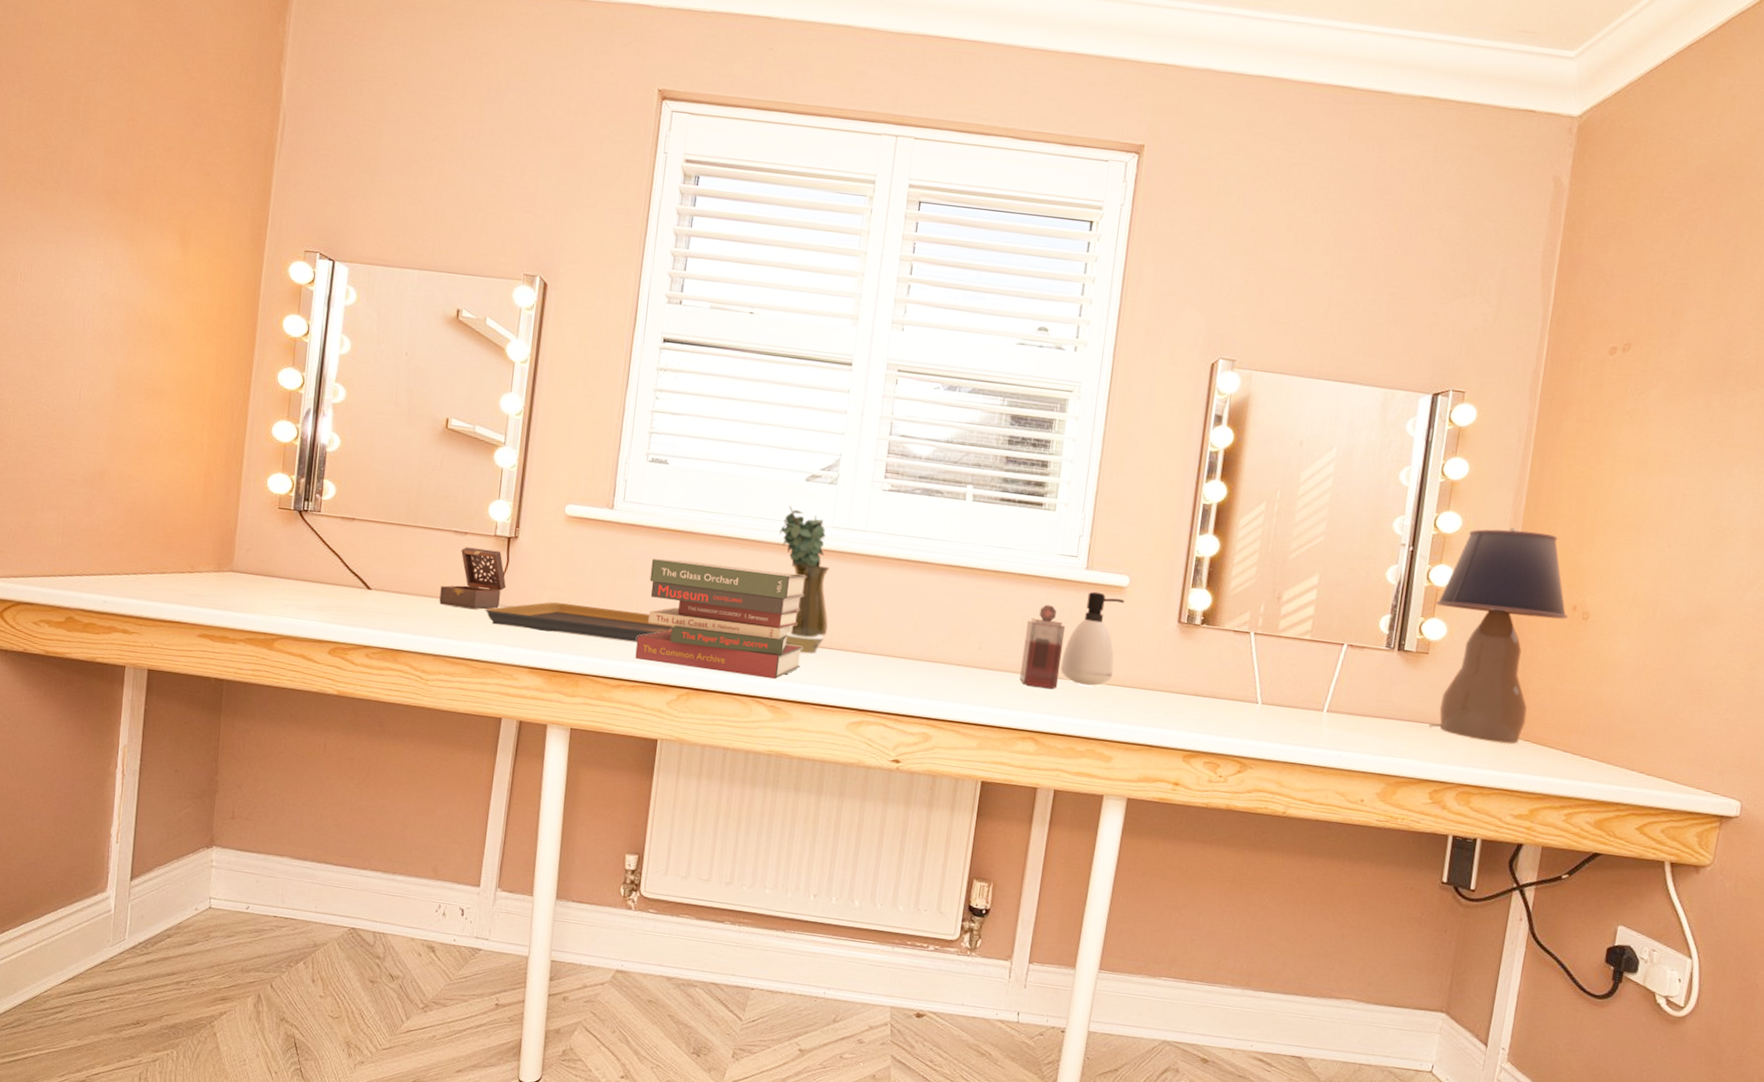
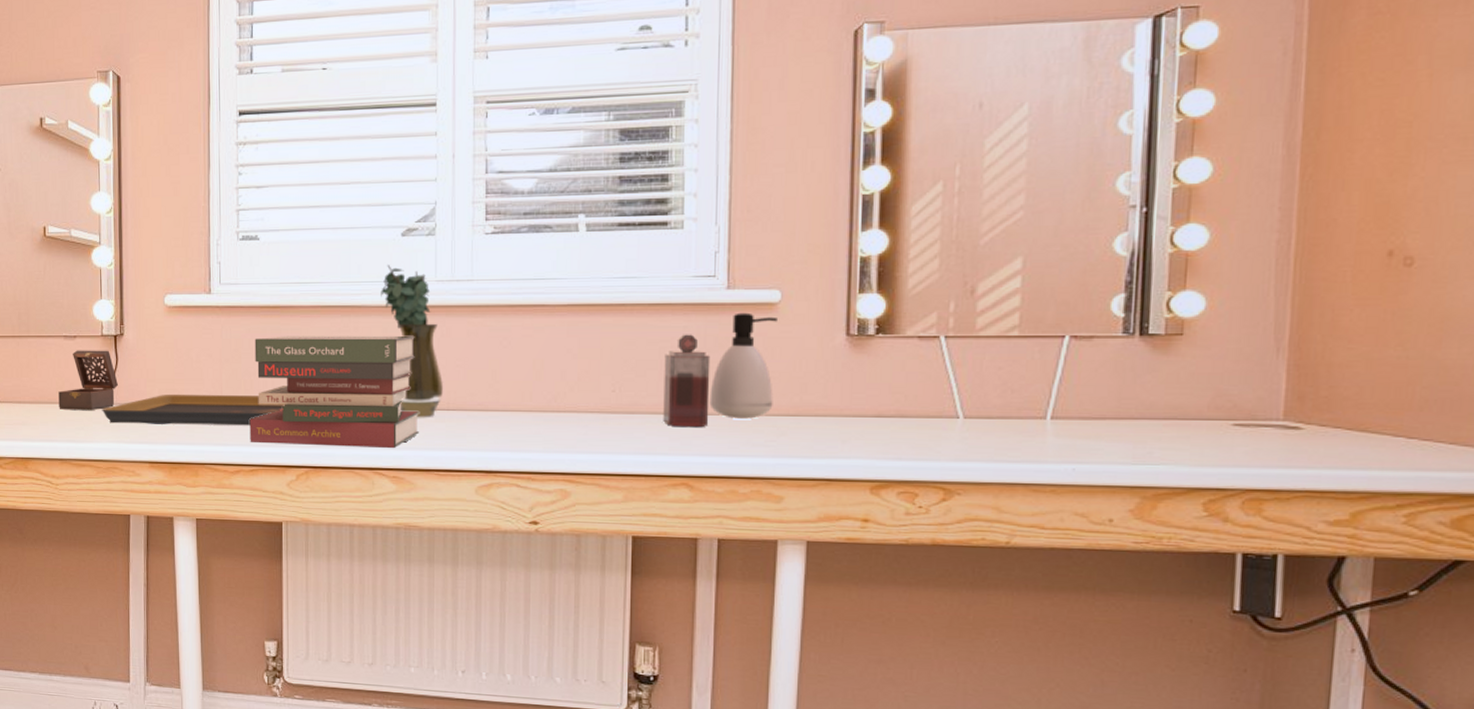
table lamp: present [1427,528,1569,745] -> none [1187,164,1383,435]

